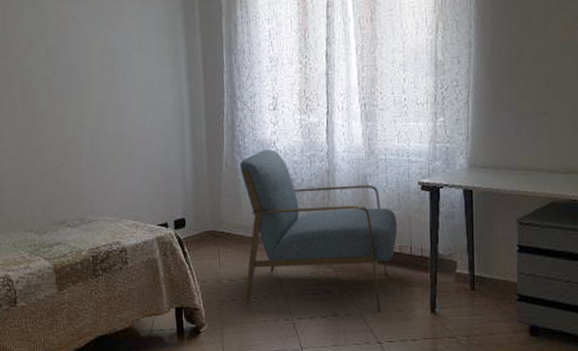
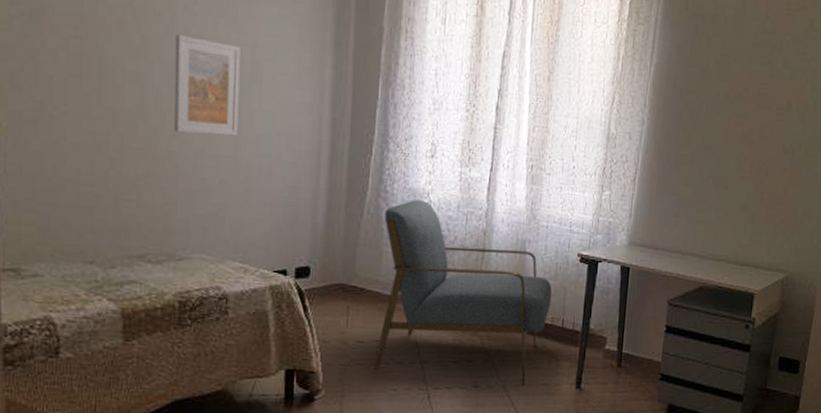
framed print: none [69,41,121,120] -> present [173,33,240,137]

